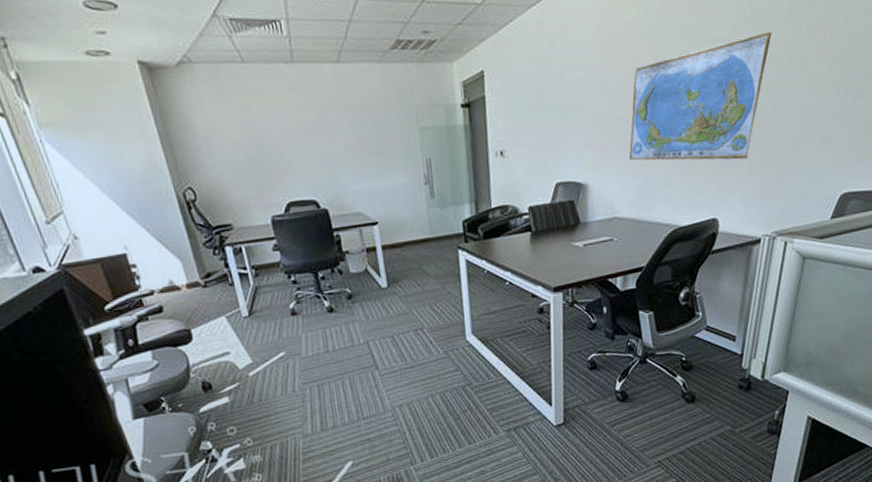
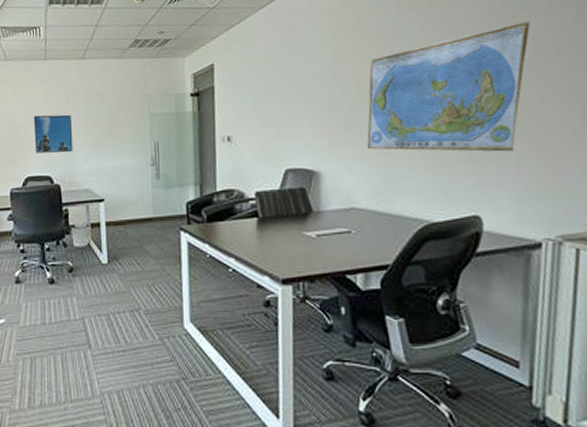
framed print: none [286,129,338,175] -> present [33,114,73,153]

